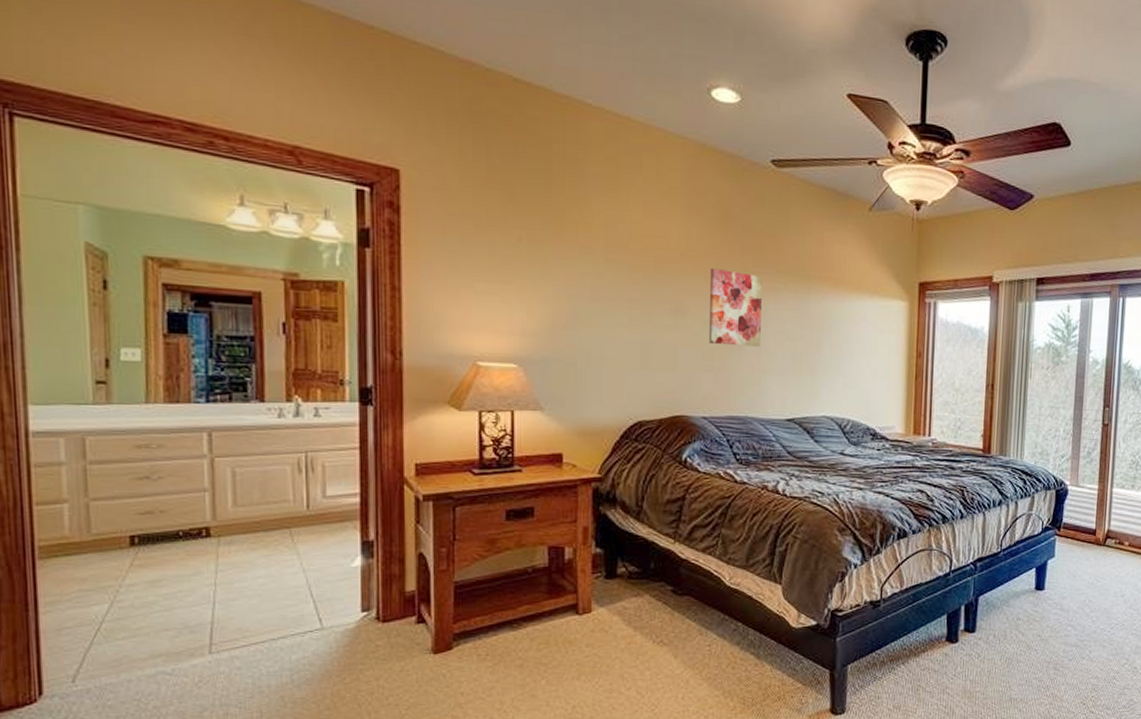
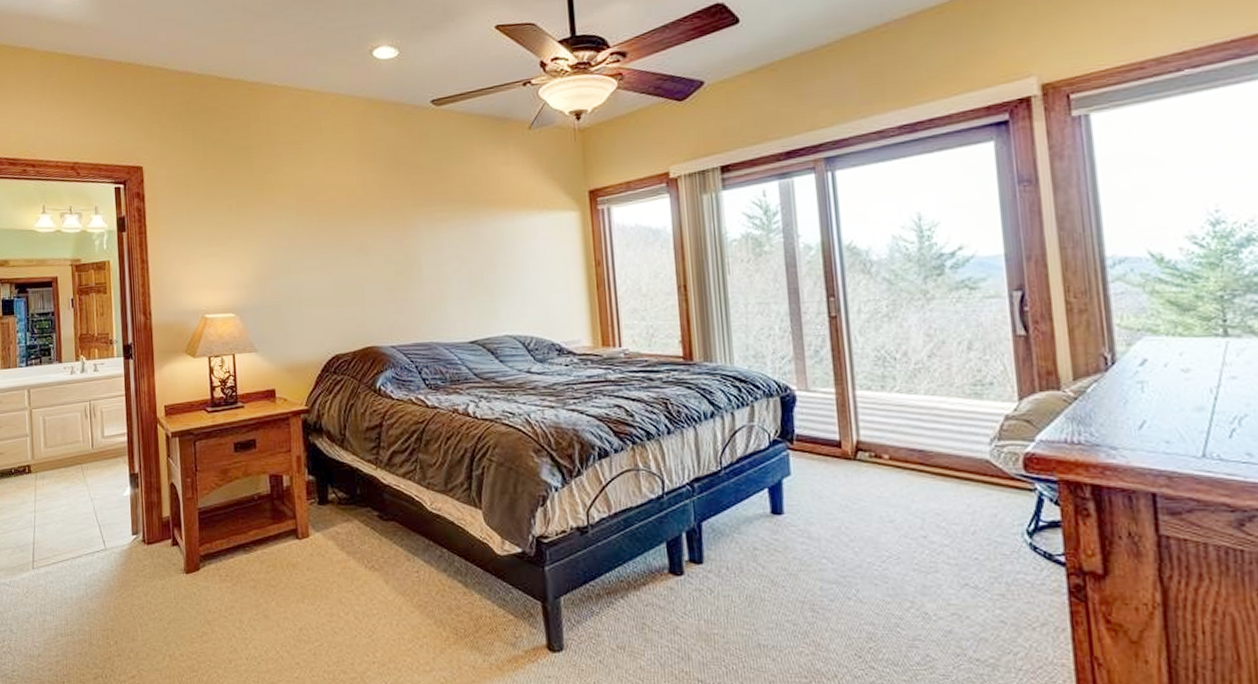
wall art: present [708,267,762,347] -> none [386,206,438,277]

